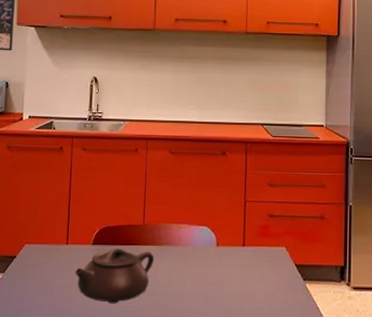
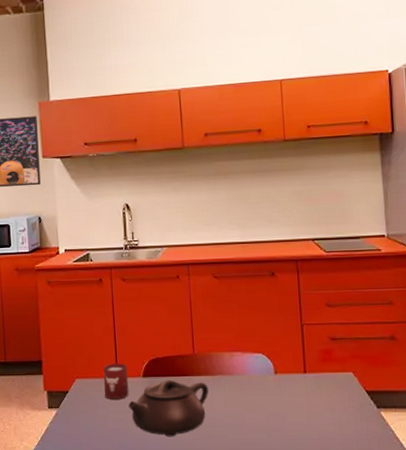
cup: none [53,230,78,266] -> present [103,363,129,399]

